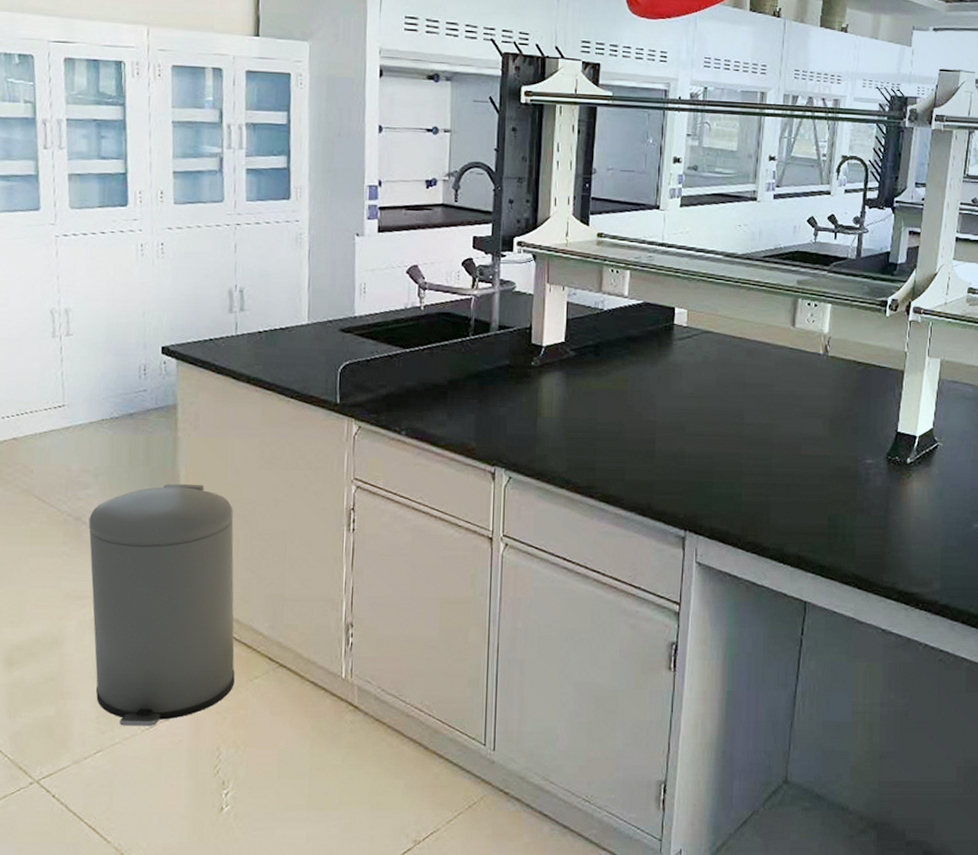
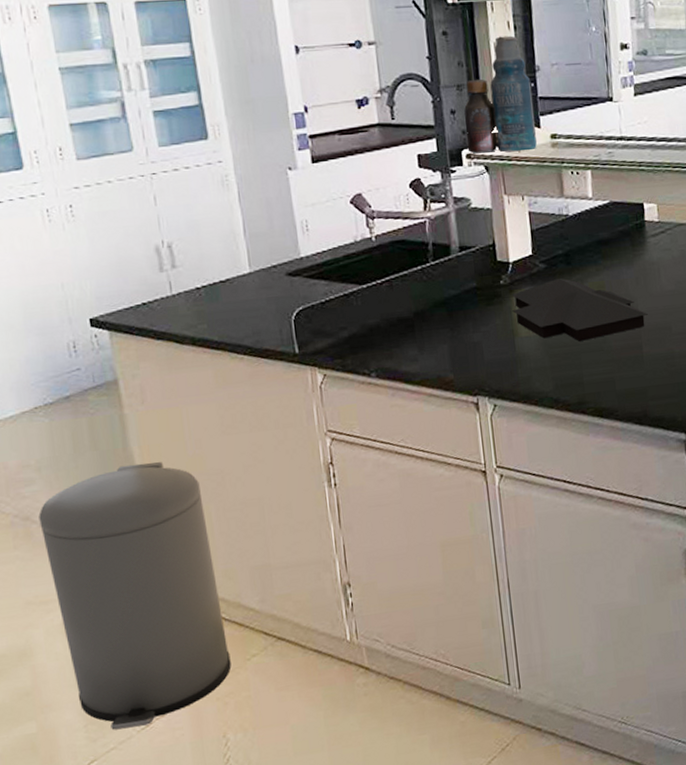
bottle: none [518,138,586,245] -> present [463,35,537,153]
papers: none [539,366,665,429] -> present [511,278,648,341]

